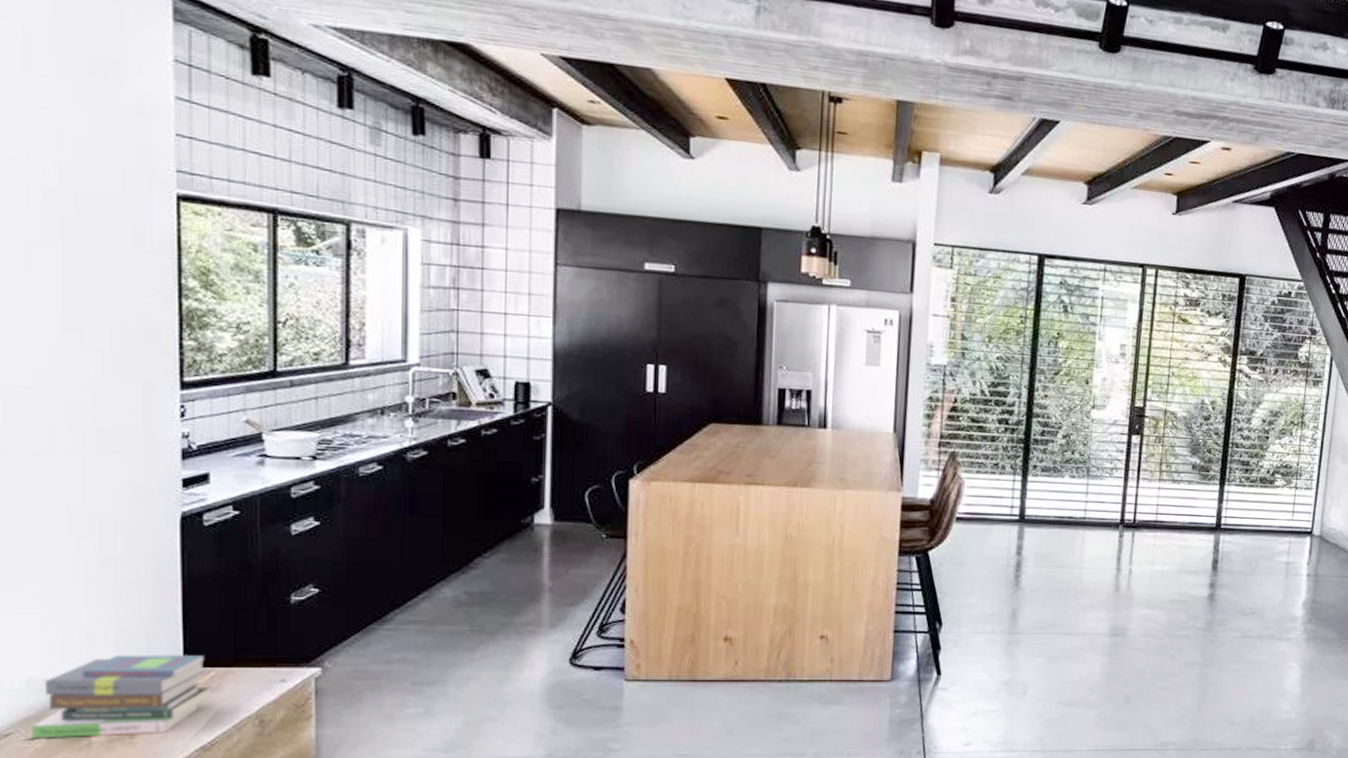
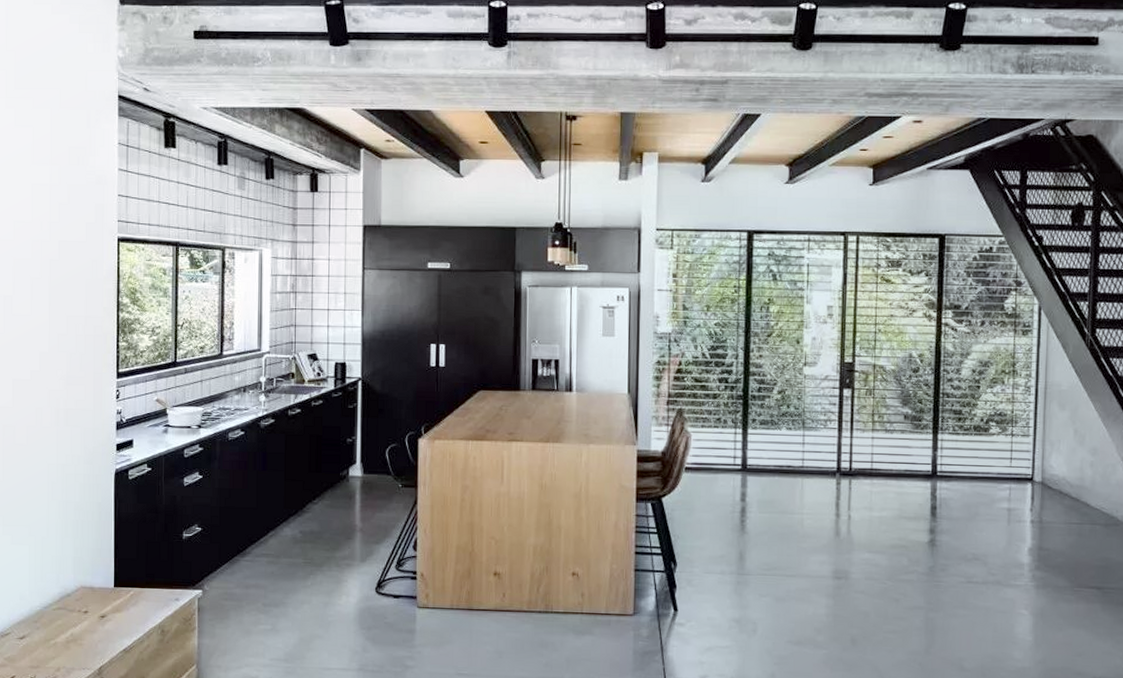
books: present [30,654,211,739] -> none [20,576,131,638]

